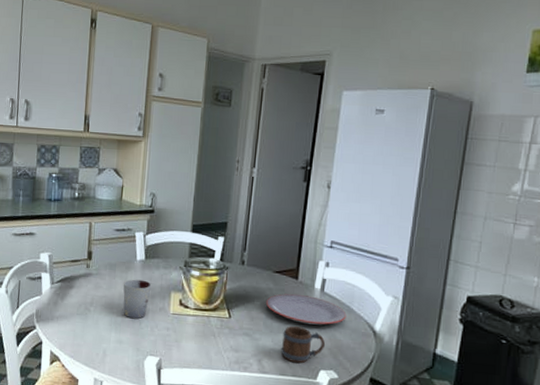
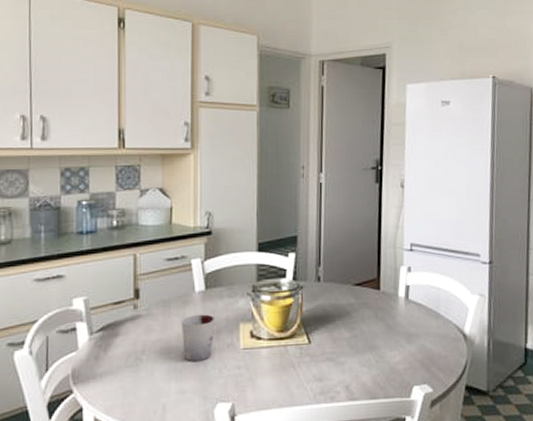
plate: present [265,293,347,325] -> none [347,306,435,338]
mug: present [281,326,325,364] -> none [369,342,415,383]

